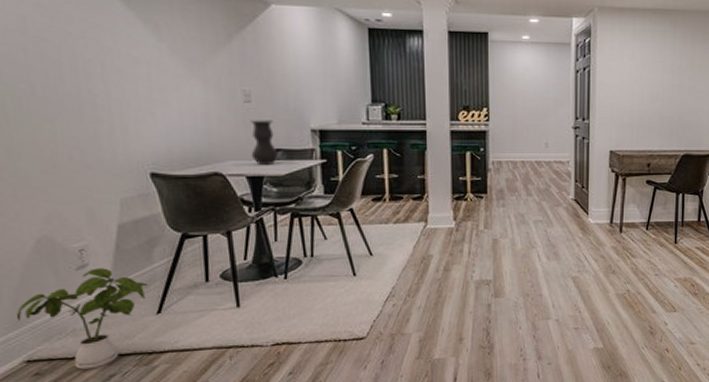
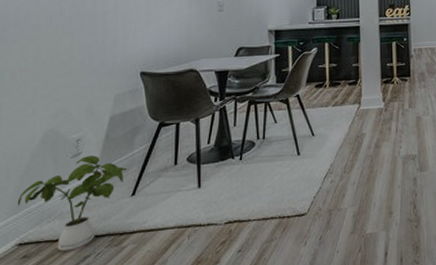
vase: present [250,120,279,165] -> none [220,24,242,61]

